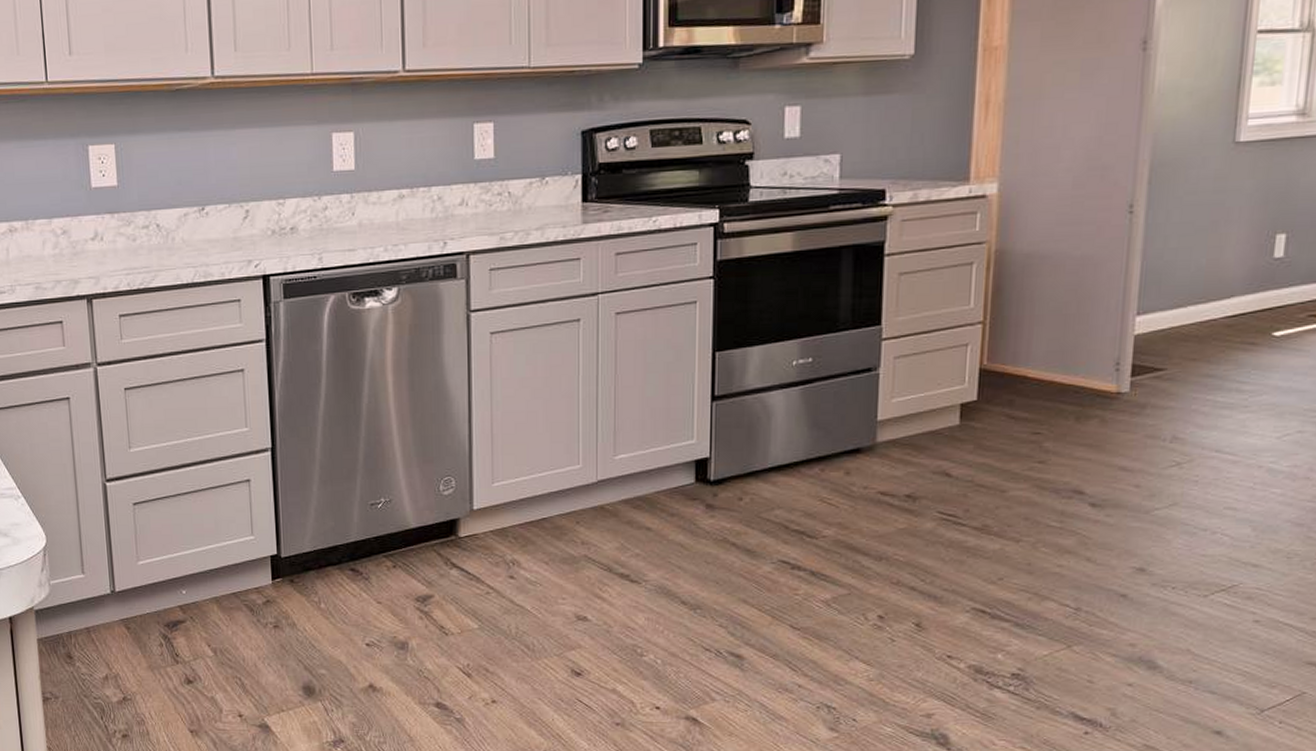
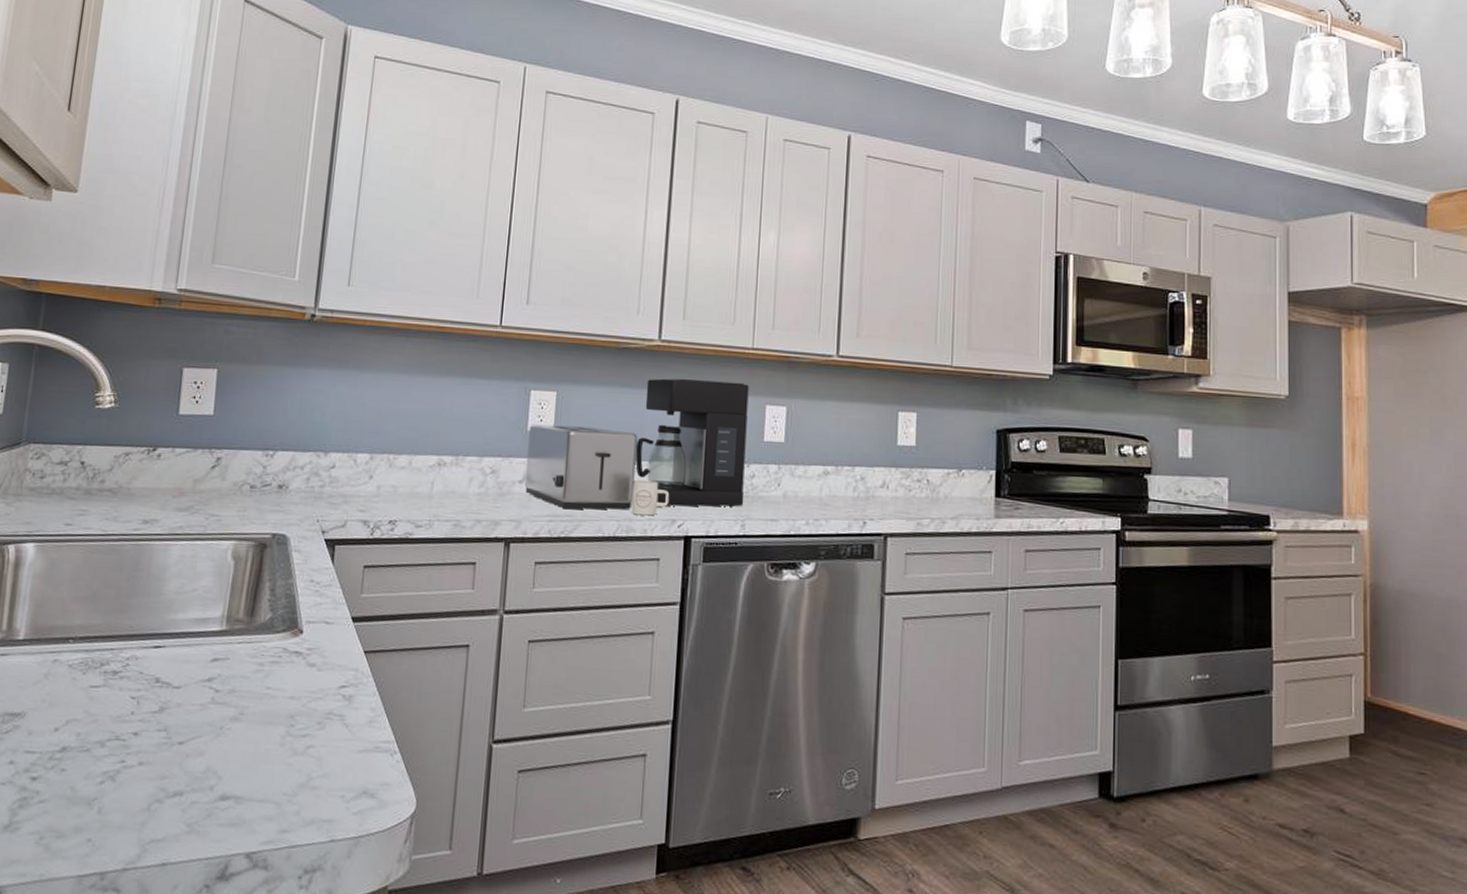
toaster: none [92,175,207,261] -> present [524,424,638,510]
coffee maker: none [202,112,319,247] -> present [635,378,749,507]
mug: none [204,223,244,260] -> present [631,479,670,516]

